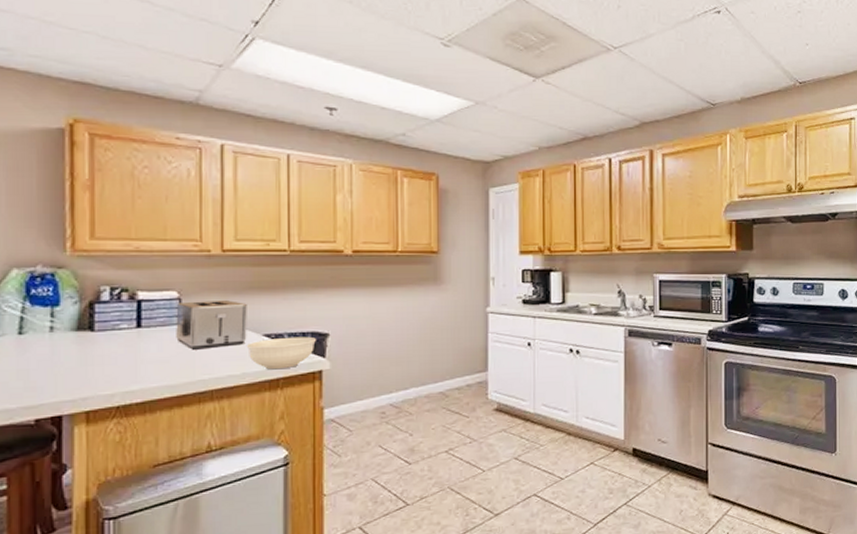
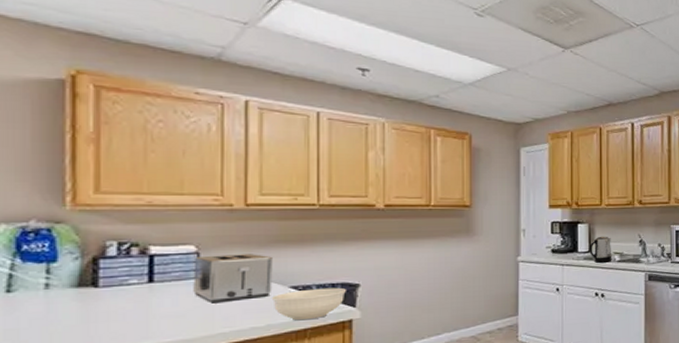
kettle: none [563,285,588,316] -> present [589,236,612,263]

